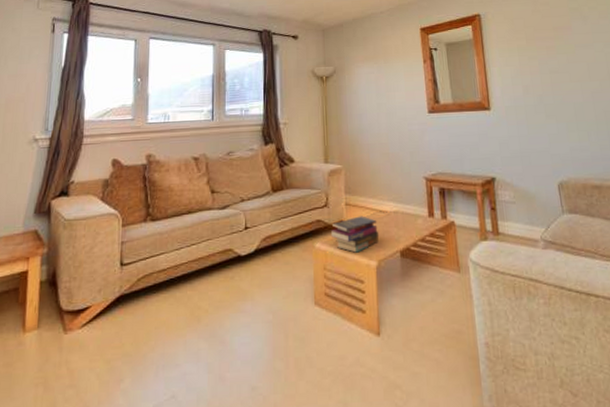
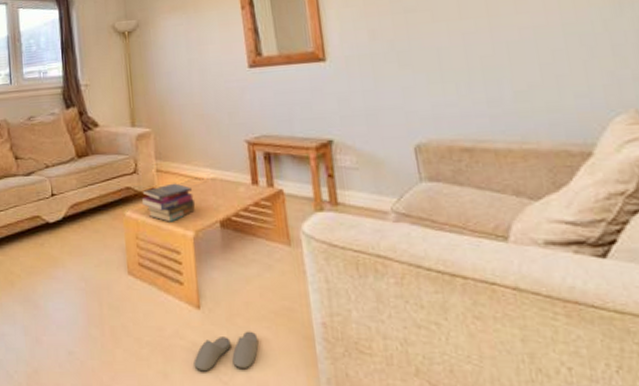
slippers: none [372,354,431,398] -> present [193,331,259,372]

